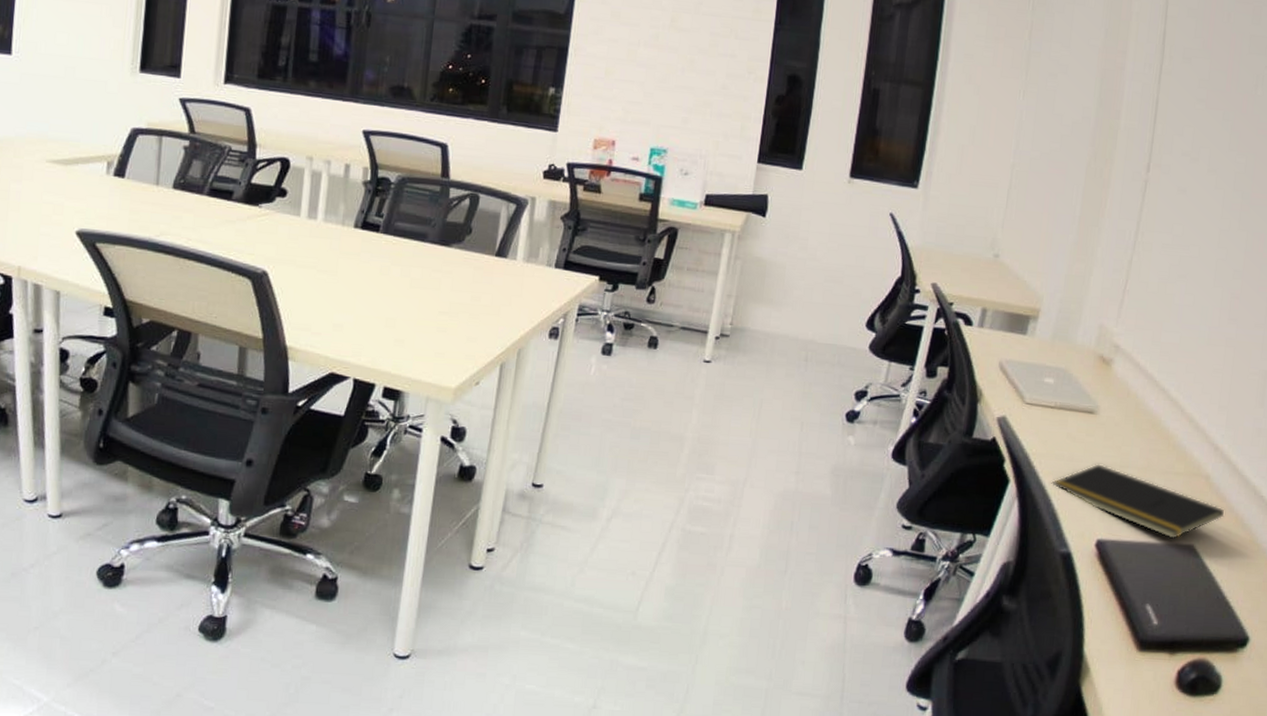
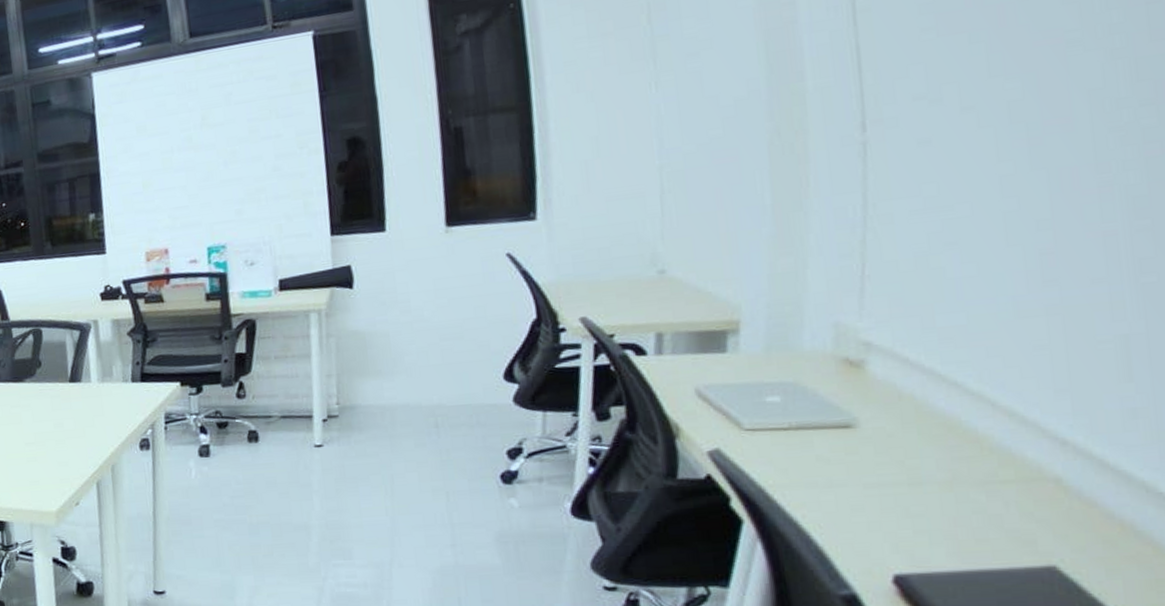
notepad: present [1051,464,1224,540] -> none [806,485,1100,564]

